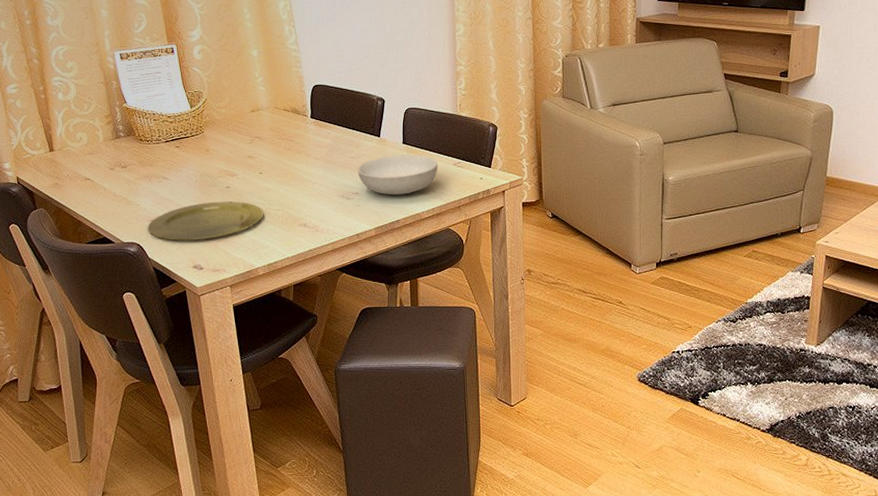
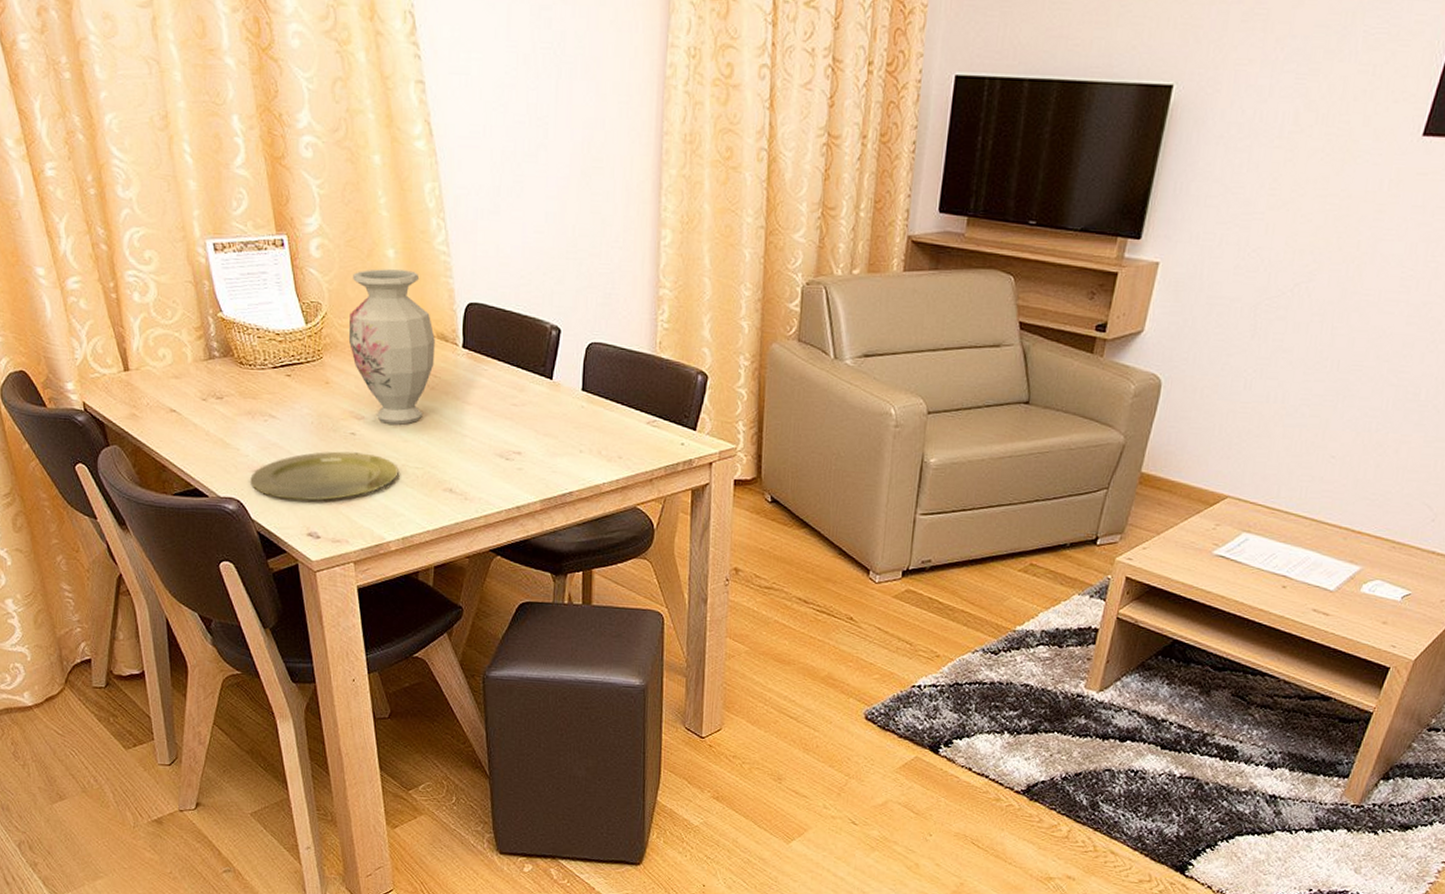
vase: none [223,64,290,178] -> present [348,269,435,425]
serving bowl: present [357,155,438,196] -> none [521,405,627,460]

